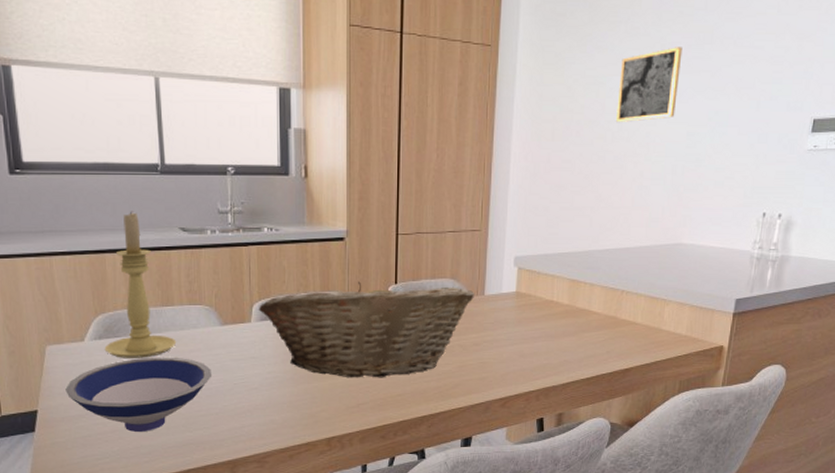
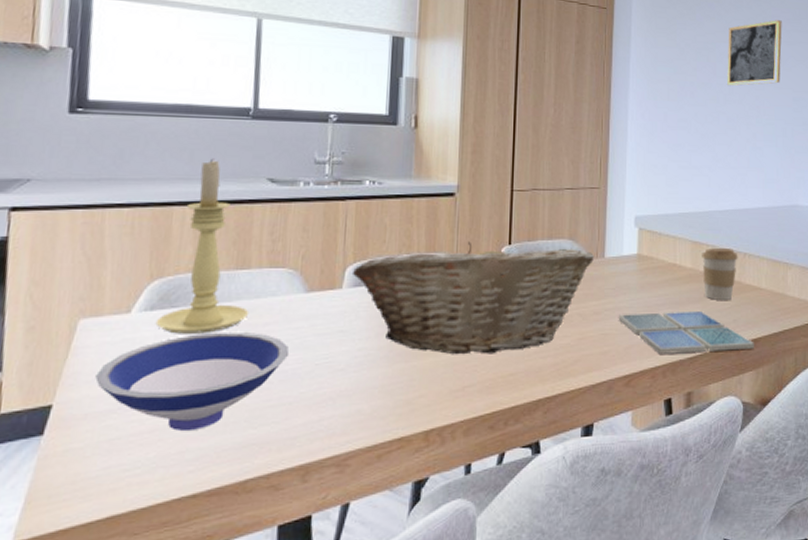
drink coaster: none [496,344,626,380] -> present [618,311,754,354]
coffee cup: none [579,286,616,334] -> present [702,249,738,300]

